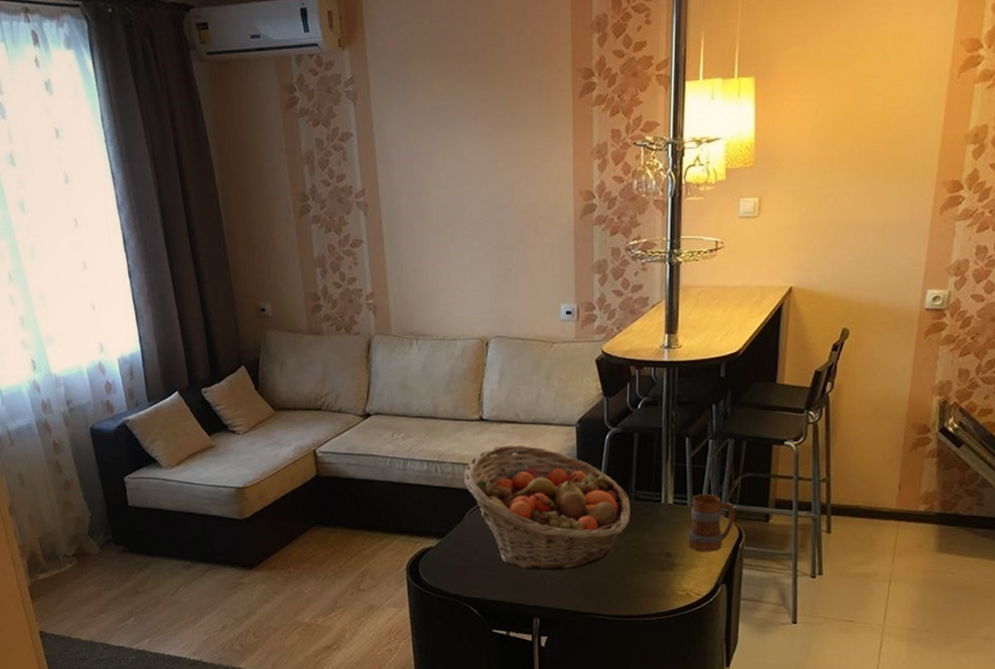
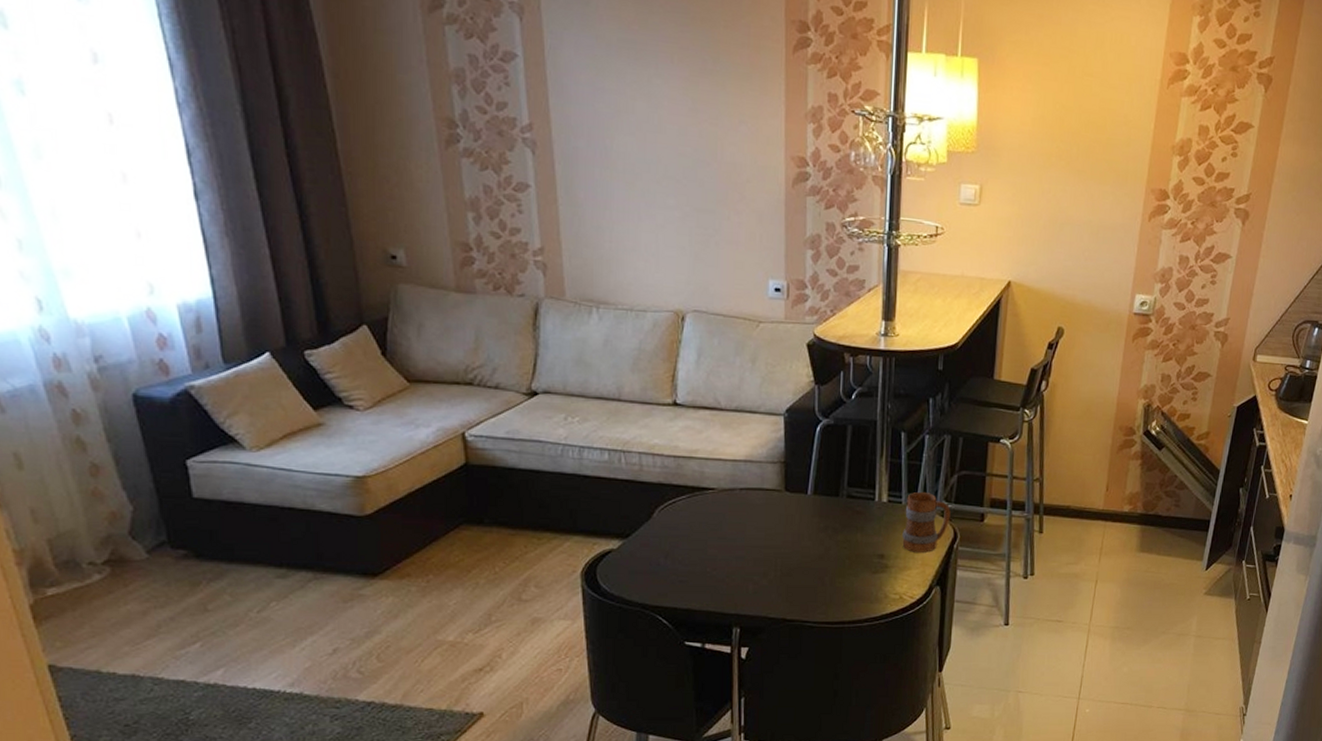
fruit basket: present [463,446,631,571] -> none [653,434,843,575]

